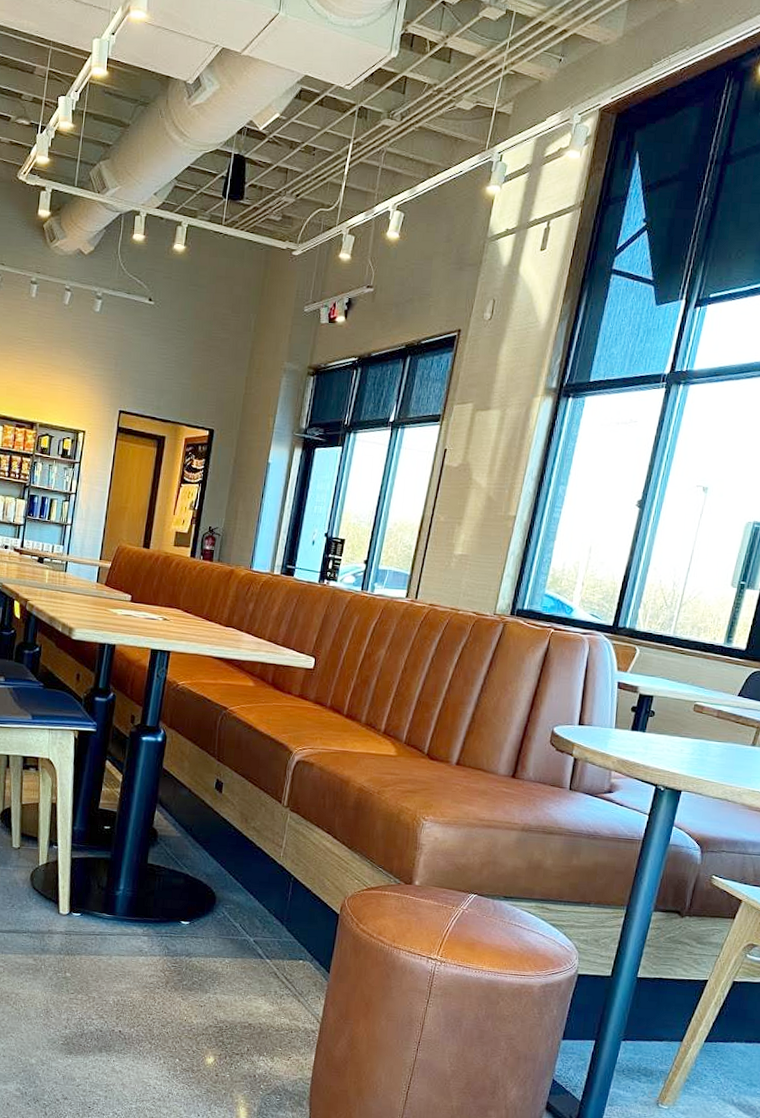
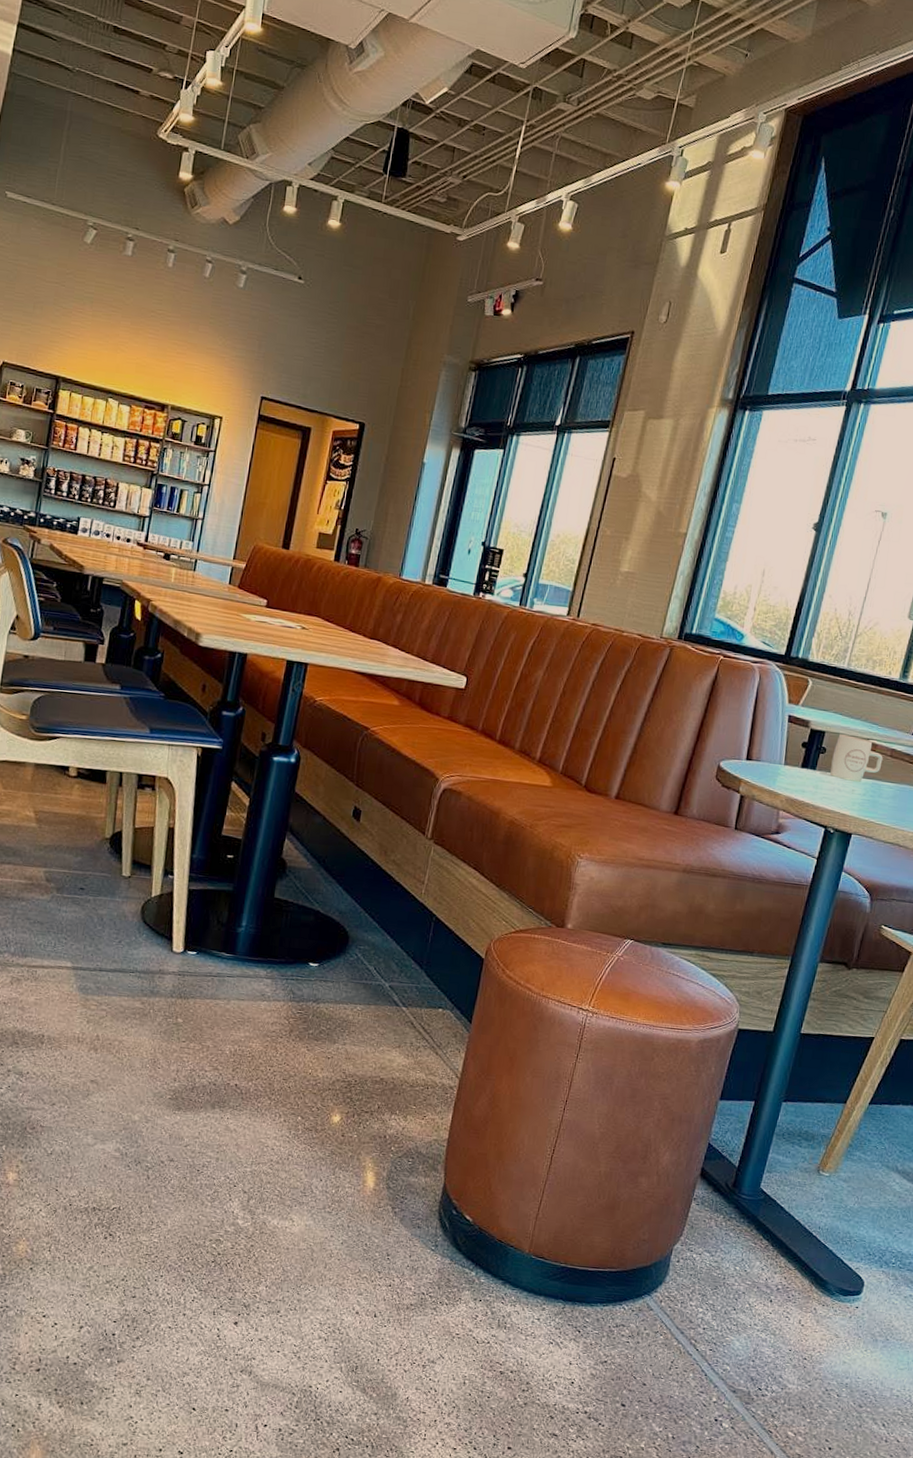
mug: none [659,698,710,743] -> present [830,734,883,783]

